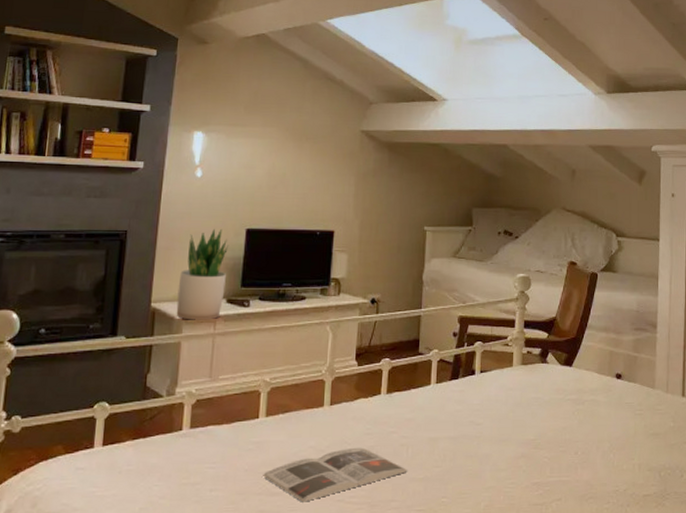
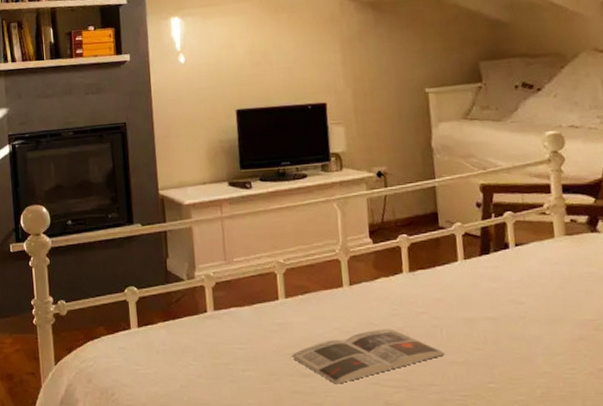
planter: present [176,228,229,320] -> none [180,112,226,205]

